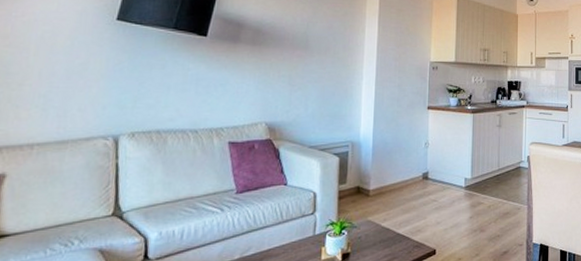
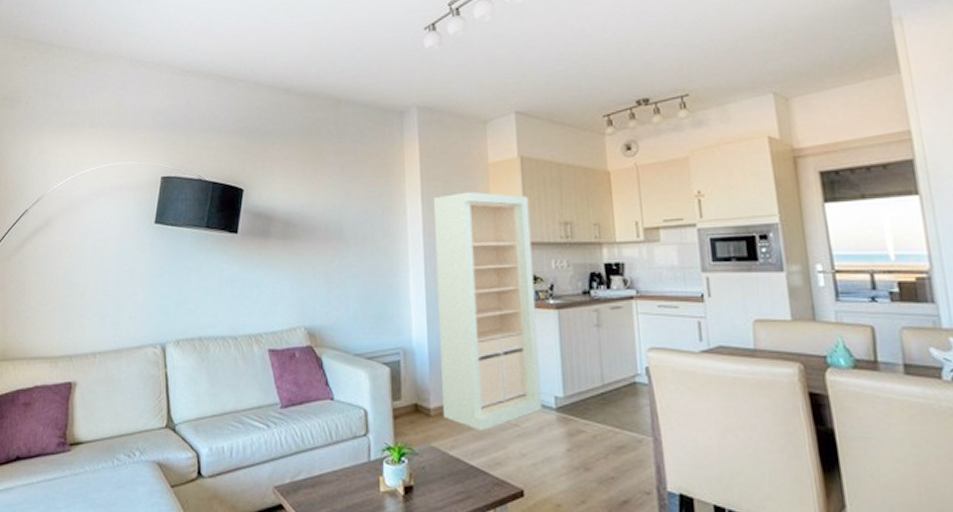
storage cabinet: none [379,19,460,207] -> present [433,191,543,432]

